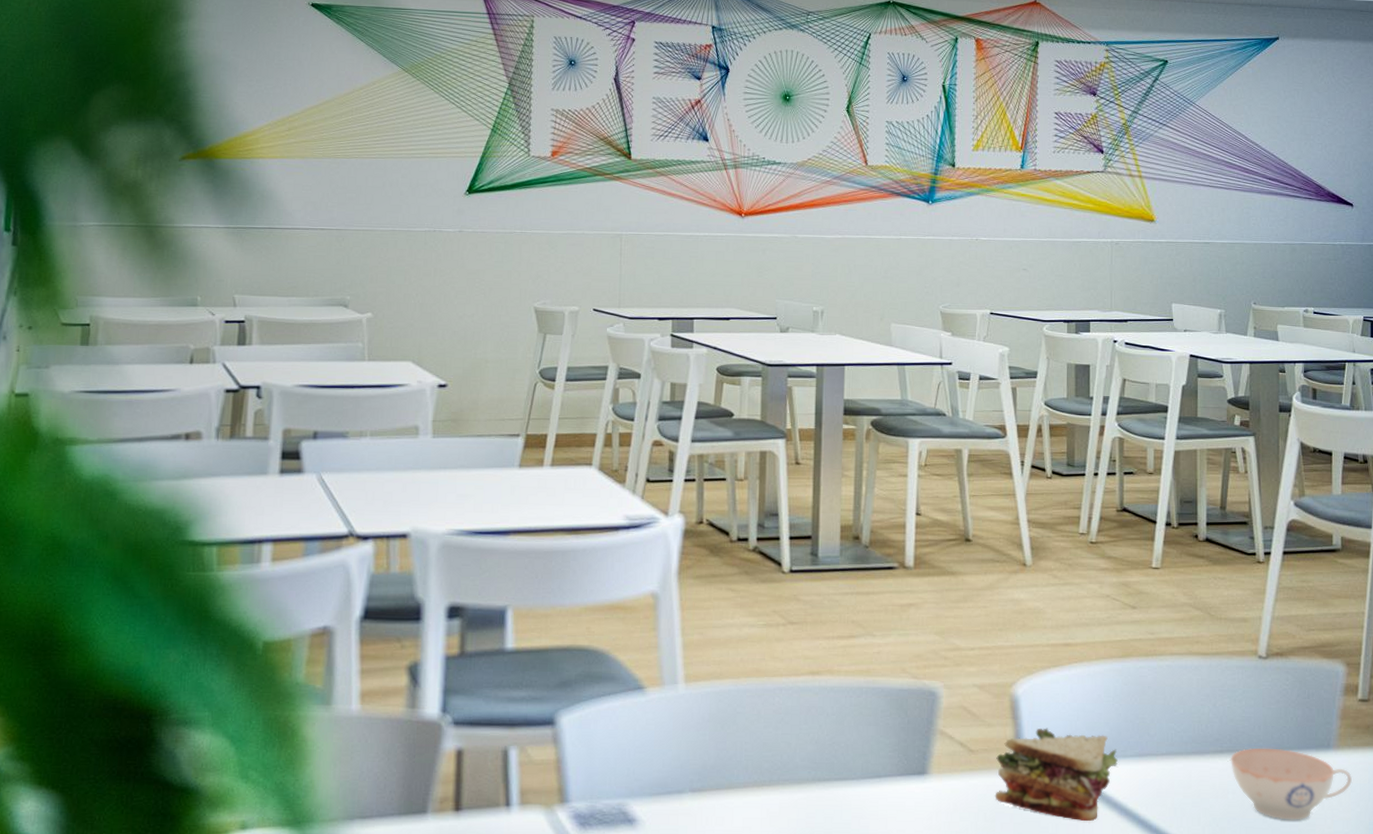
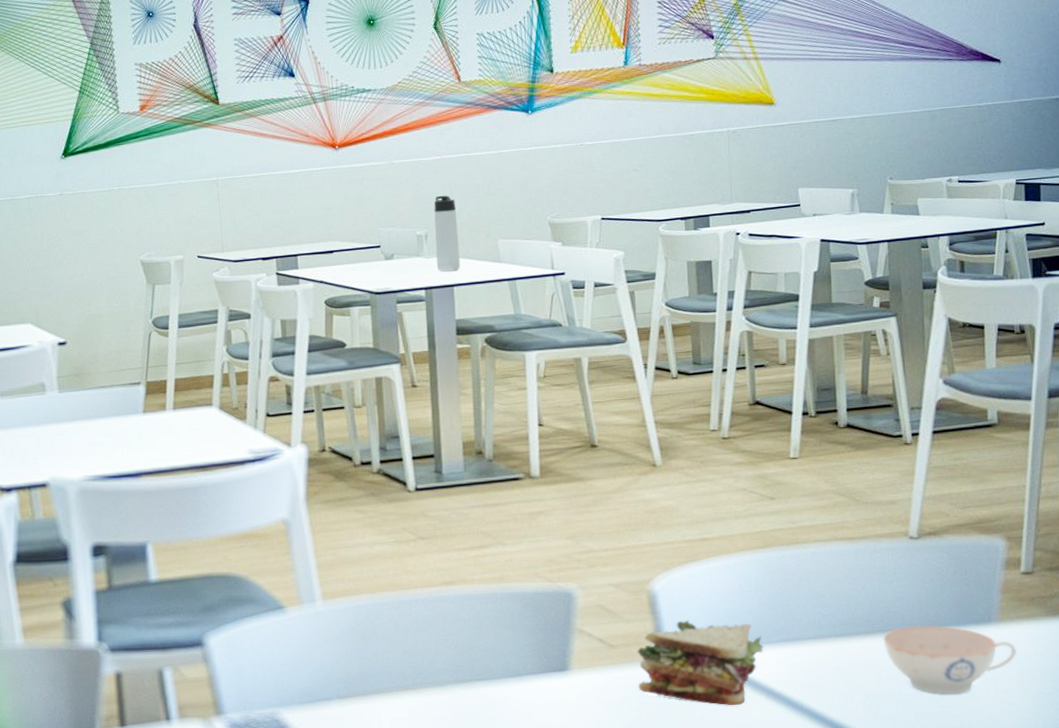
thermos bottle: none [829,274,854,350] -> present [434,195,460,272]

